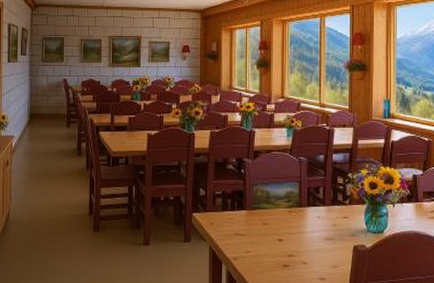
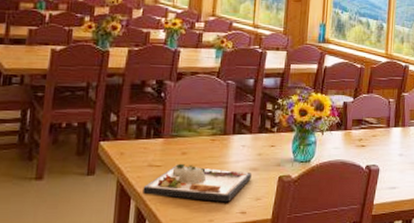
dinner plate: none [232,232,328,269] -> present [143,163,252,203]

